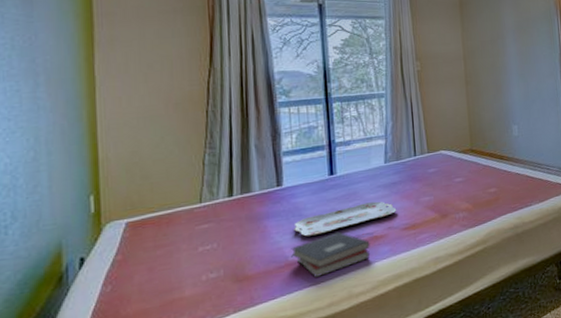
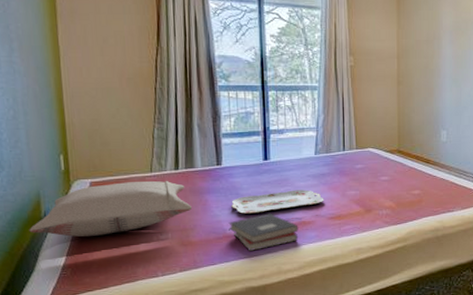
pillow: none [45,209,248,292] -> present [29,180,192,237]

